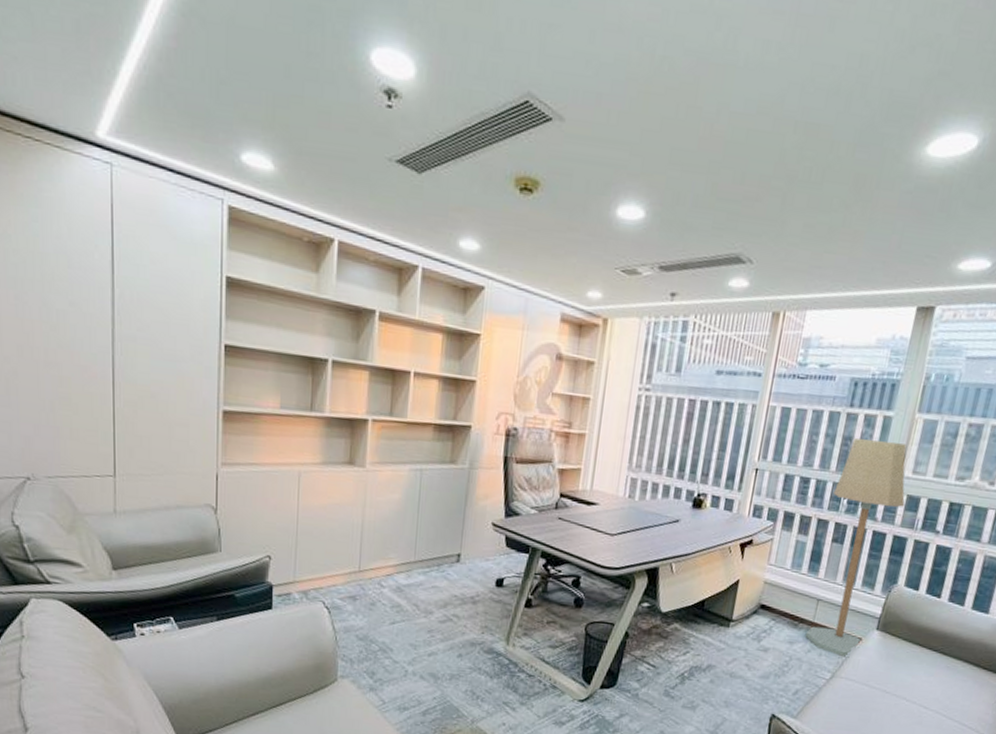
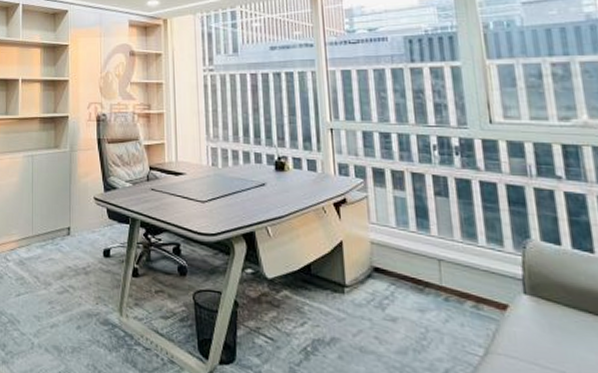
floor lamp: present [805,438,907,658] -> none [420,91,511,329]

